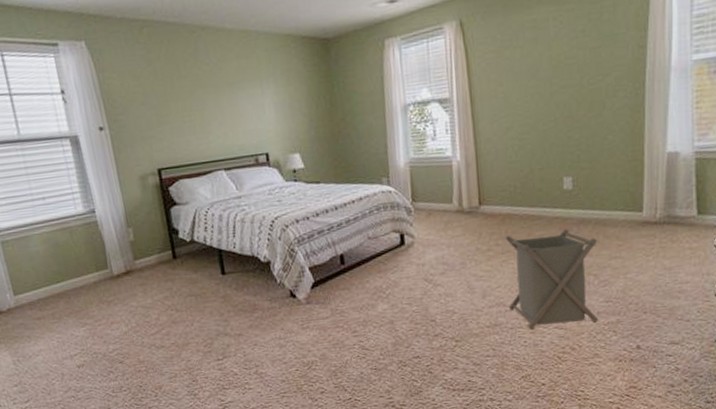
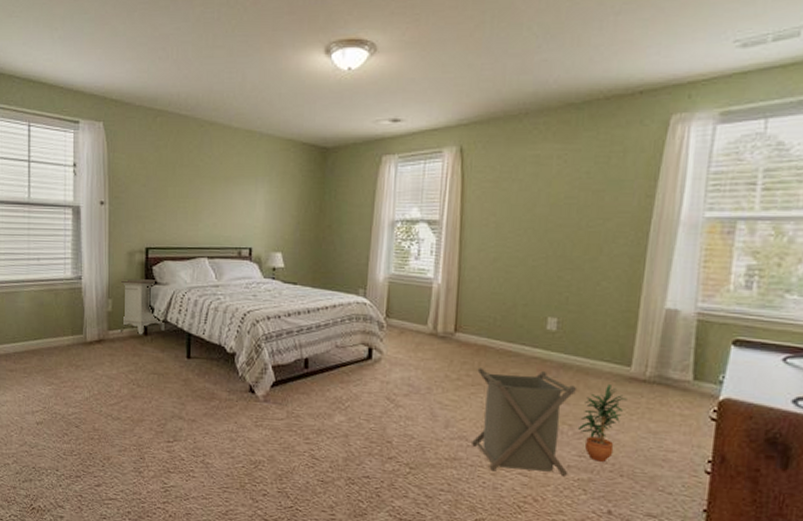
nightstand: none [138,200,194,261] -> present [118,279,165,335]
potted plant: none [602,230,642,304] -> present [577,383,627,462]

